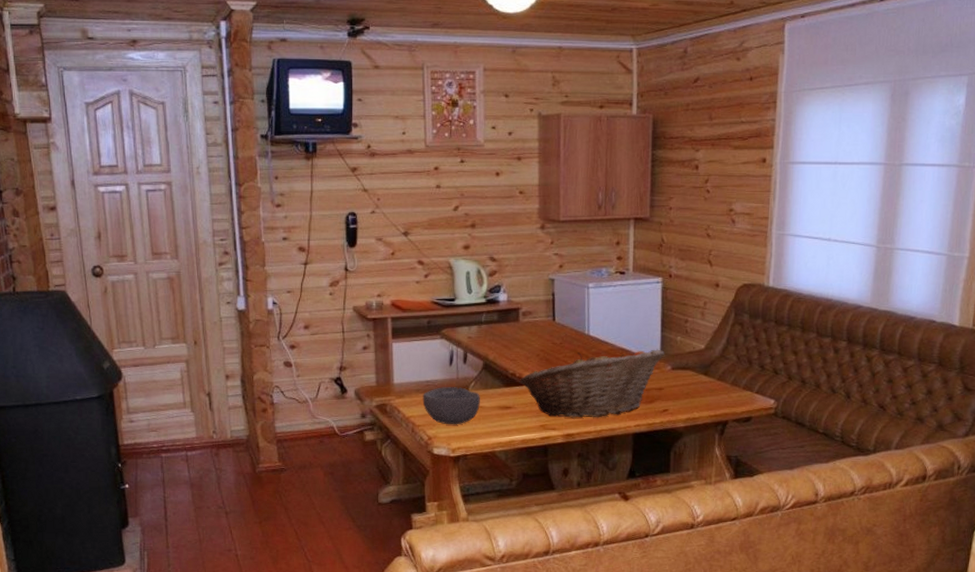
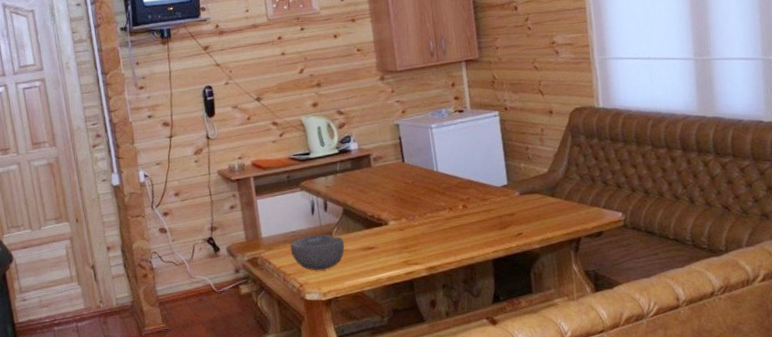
fruit basket: present [519,349,664,418] -> none [378,177,511,252]

